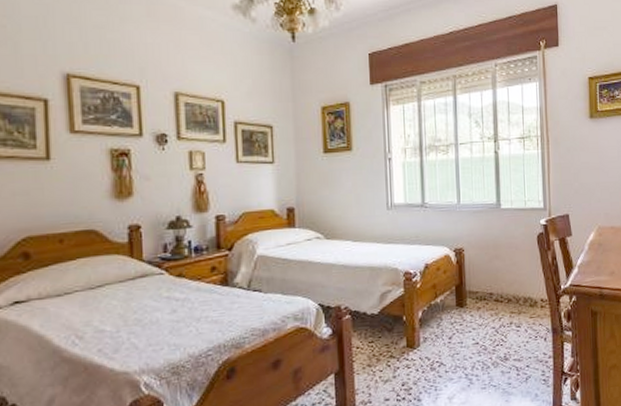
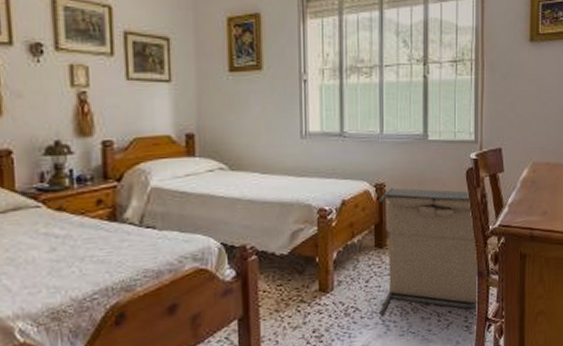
laundry hamper: none [458,252,561,369] -> present [378,188,490,315]

